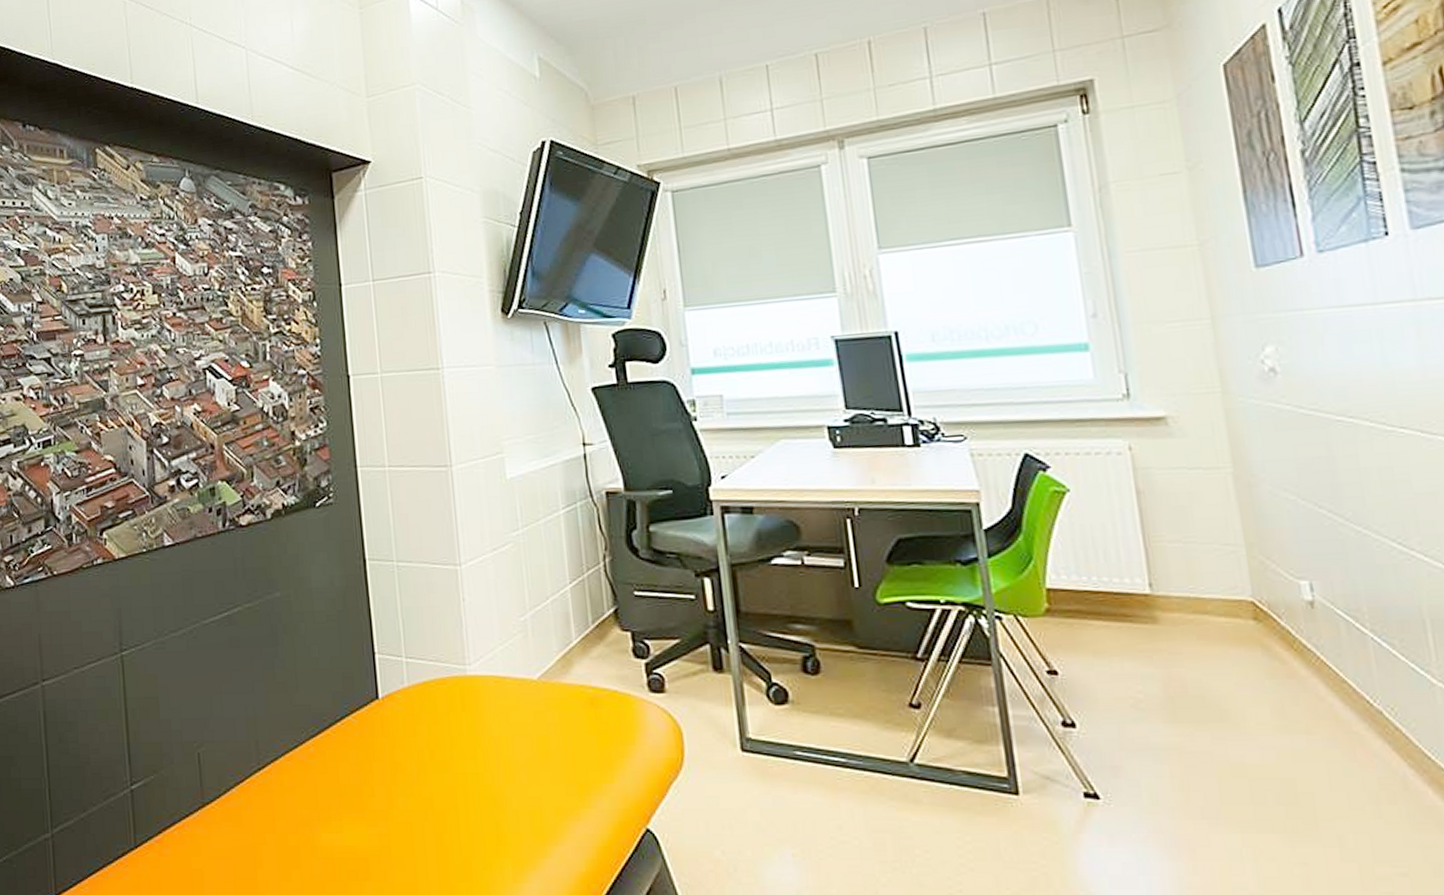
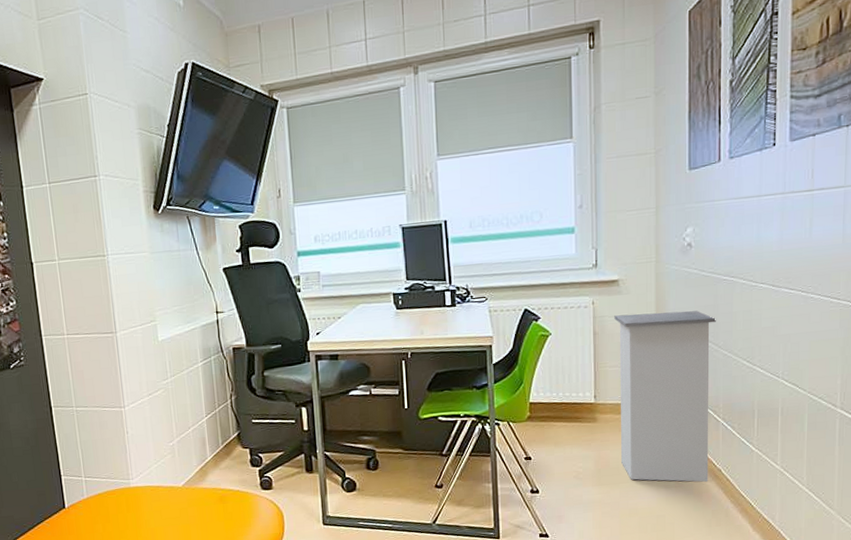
trash can: none [1166,464,1363,729] -> present [614,310,716,482]

